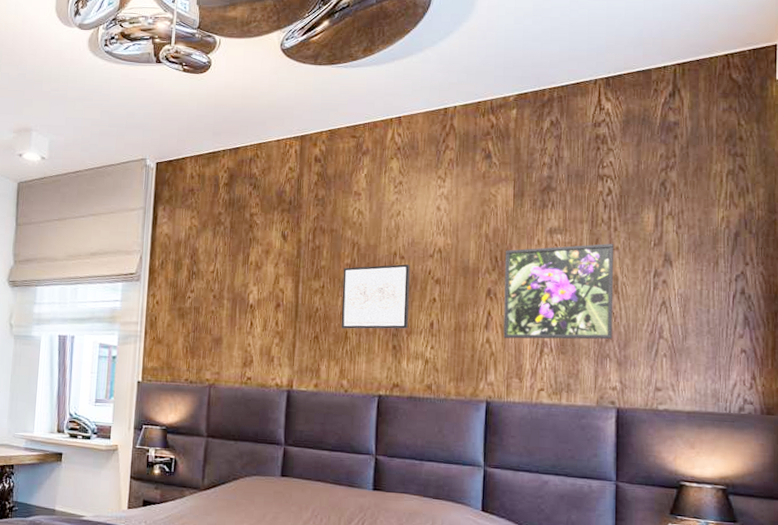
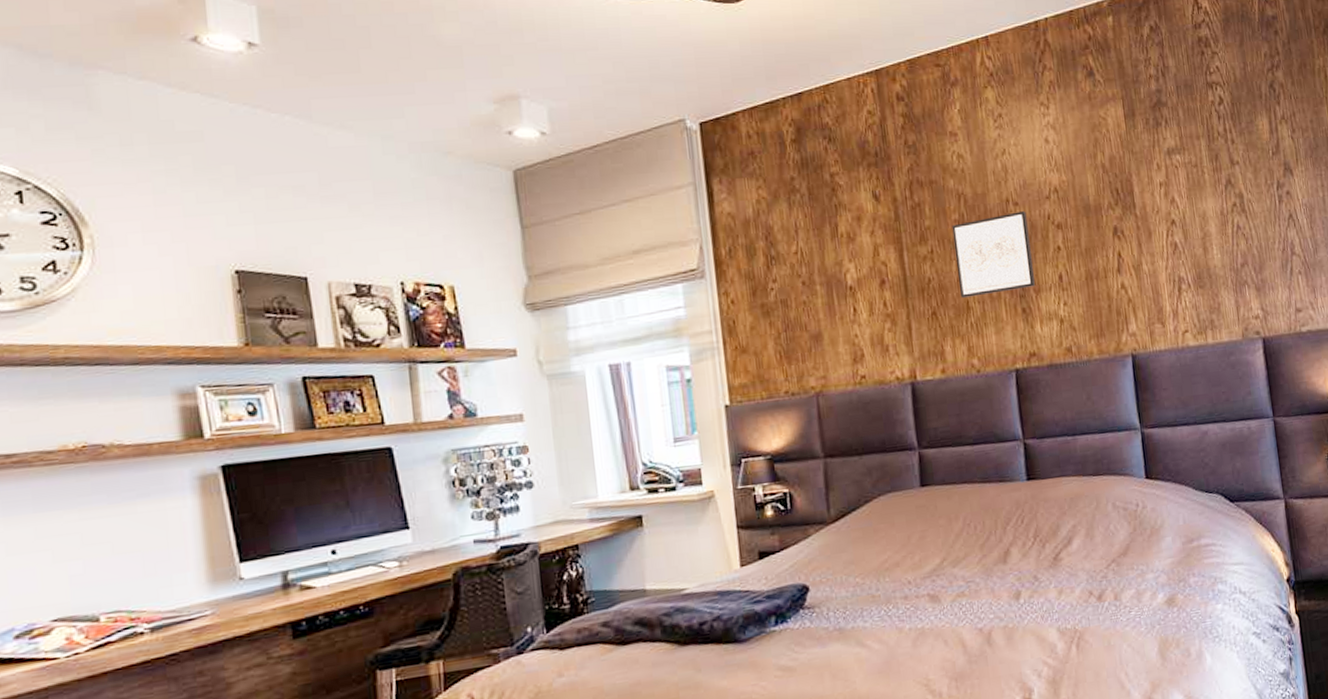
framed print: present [503,243,614,340] -> none [1125,157,1248,280]

